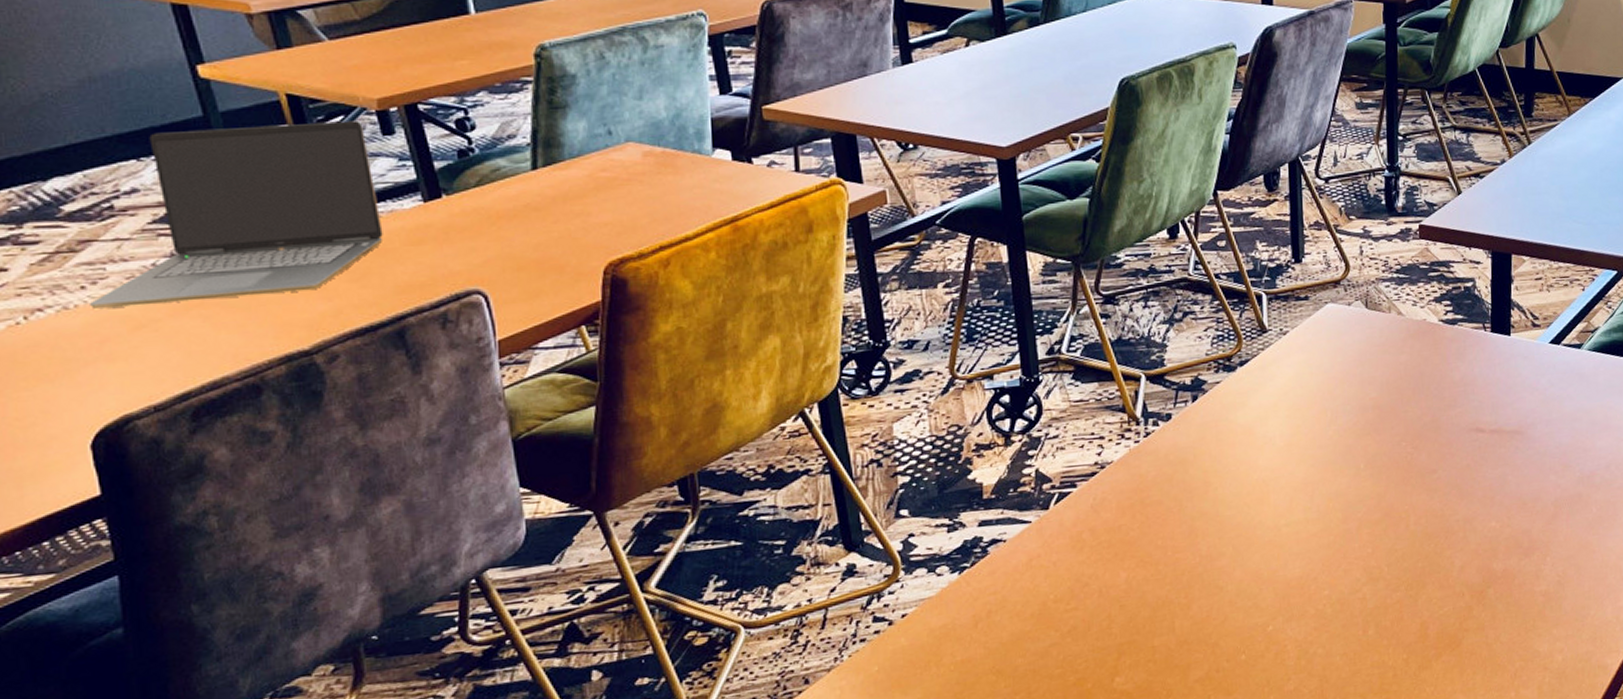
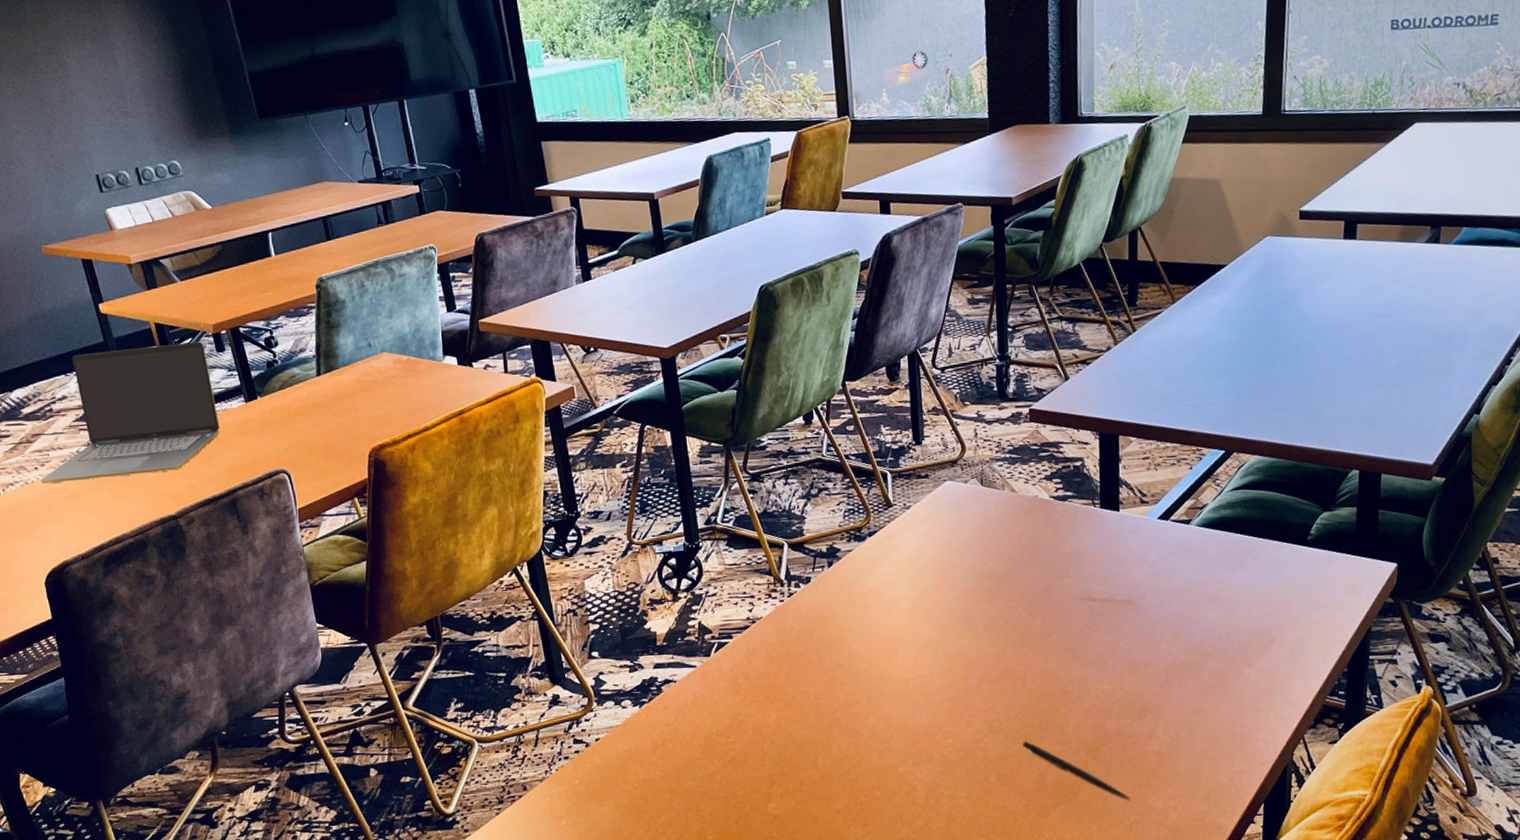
pen: none [1404,588,1516,646] -> present [1023,741,1131,801]

